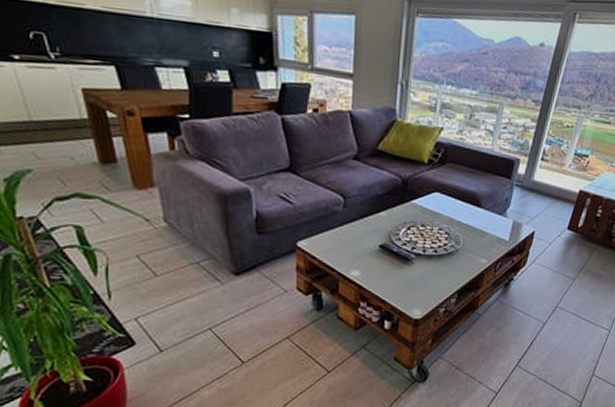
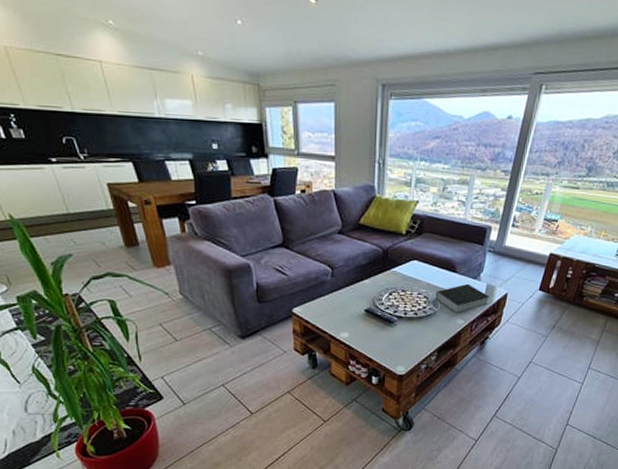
book: none [453,219,515,253] -> present [431,283,489,314]

